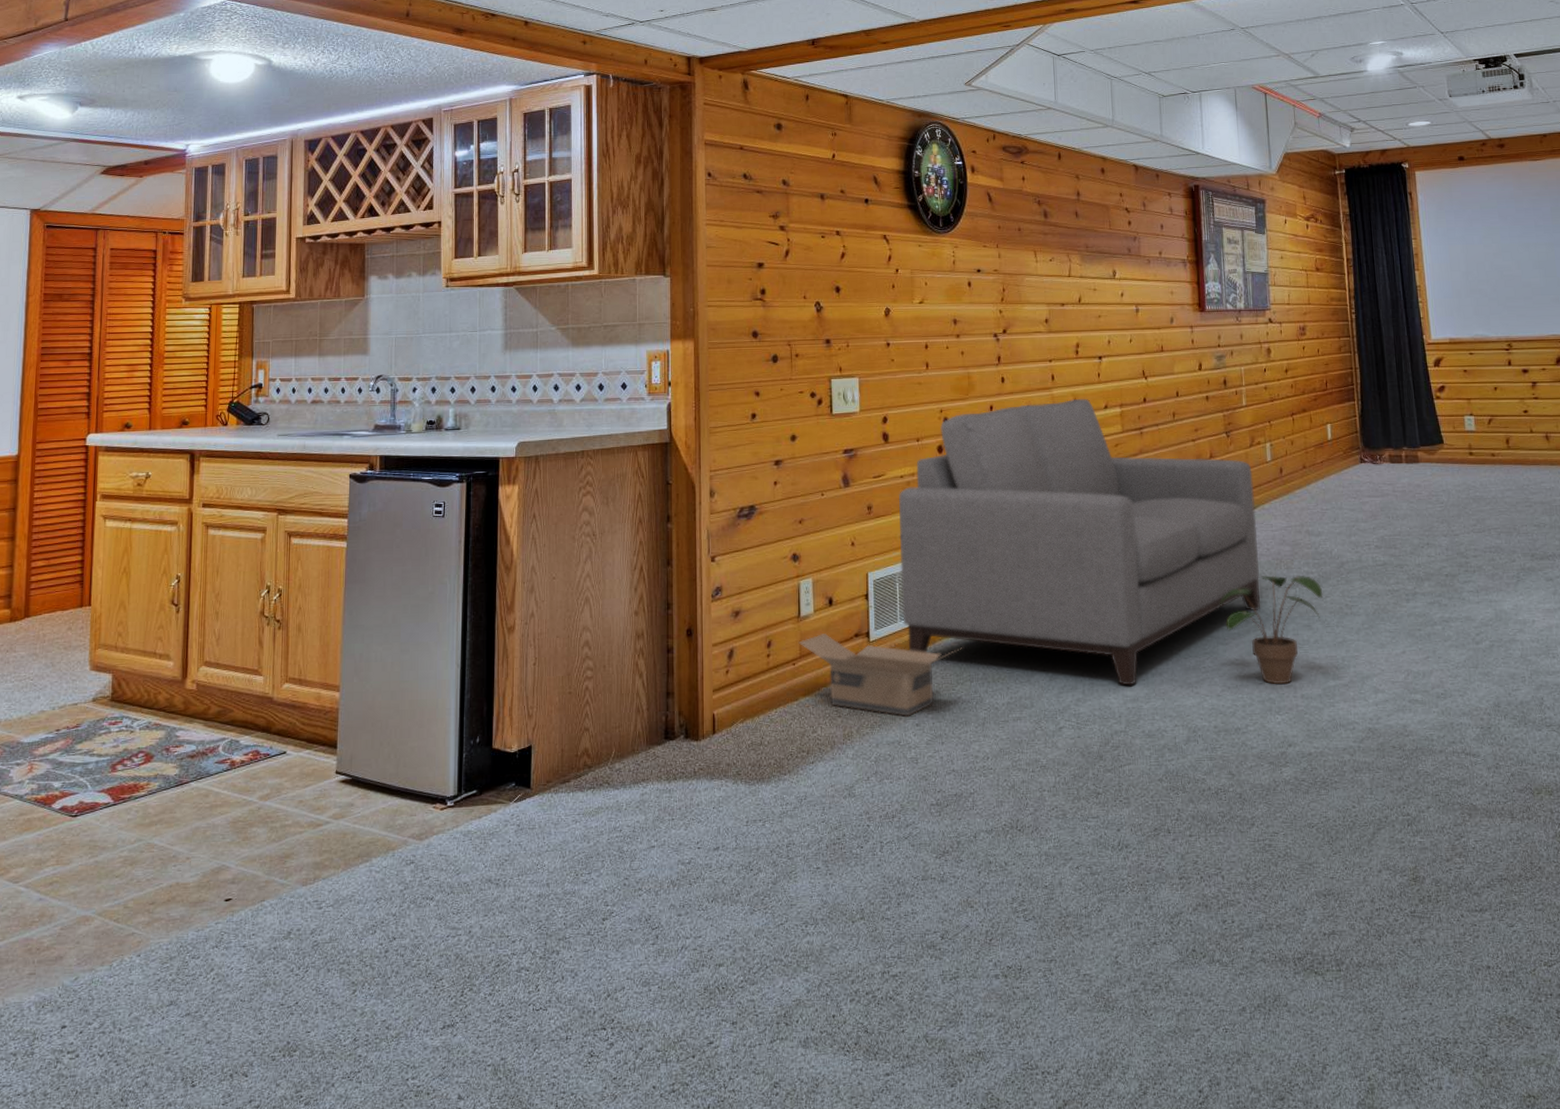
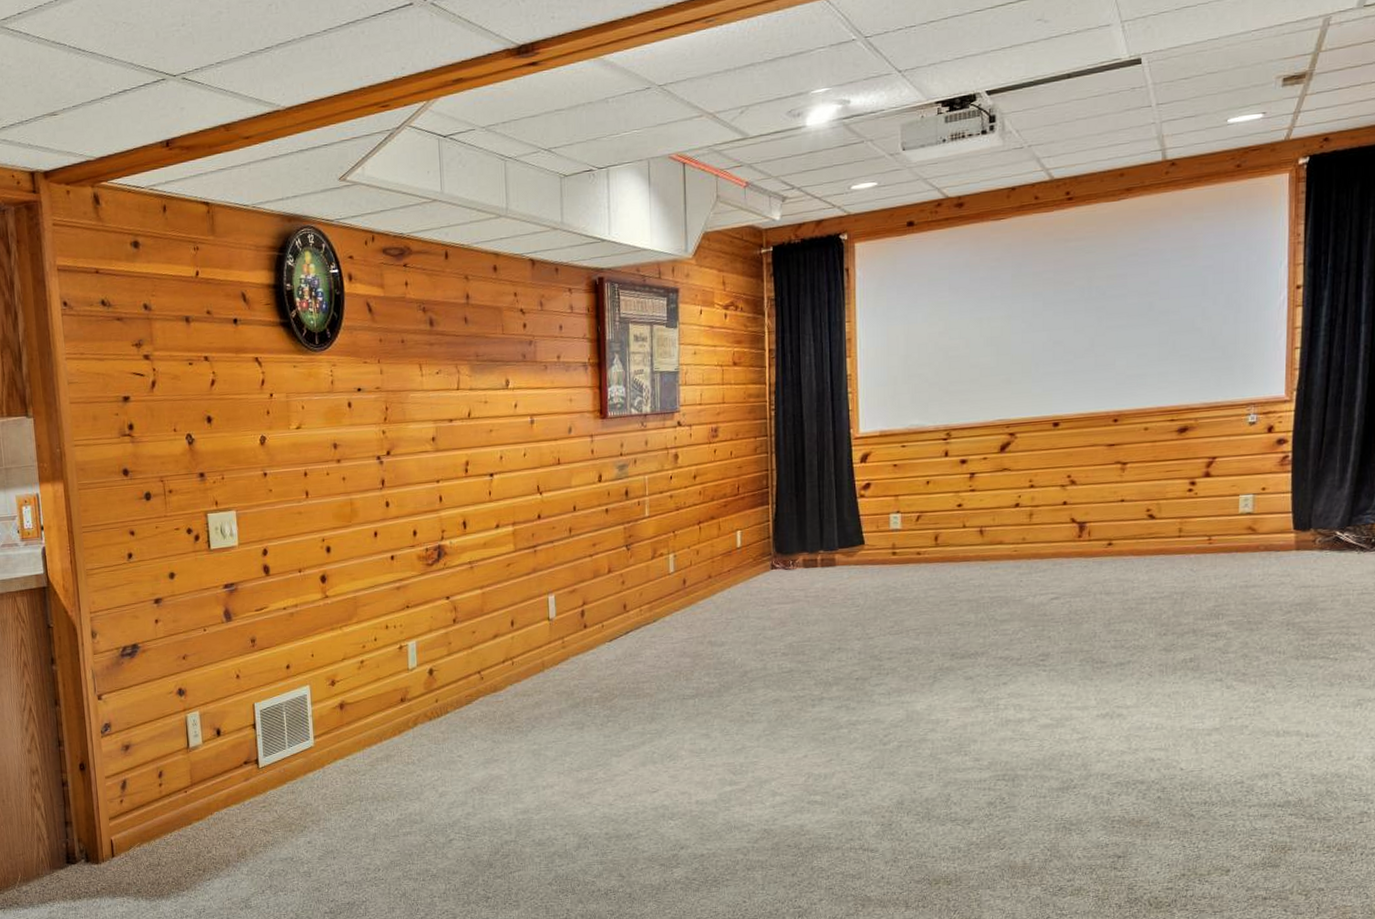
cardboard box: present [798,634,962,717] -> none [188,762,351,835]
sofa: present [899,398,1260,686] -> none [282,518,657,799]
potted plant: present [1220,575,1323,685] -> none [614,686,724,792]

